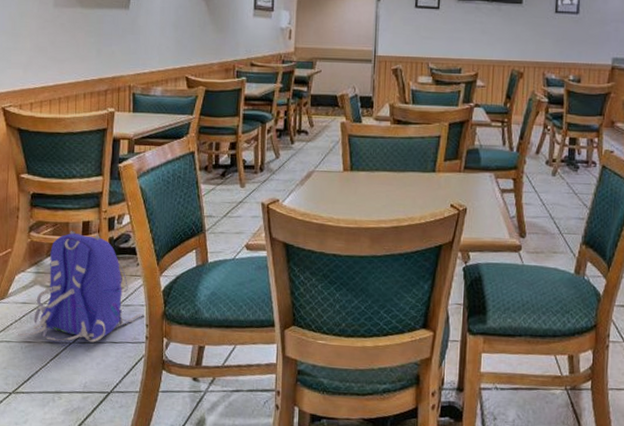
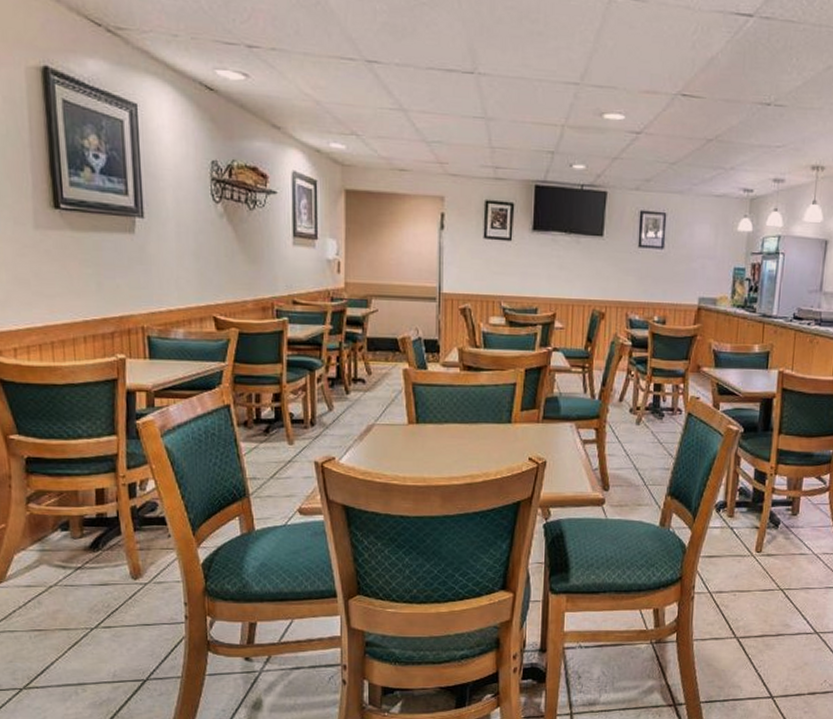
backpack: present [18,230,144,343] -> none [24,499,182,627]

